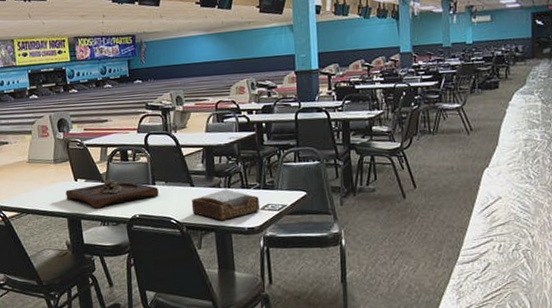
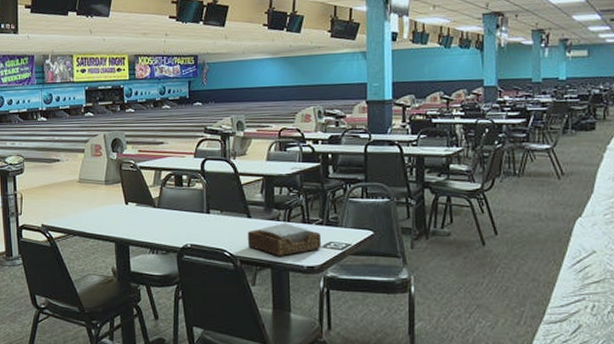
wooden tray: present [66,179,159,209] -> none [115,204,213,235]

